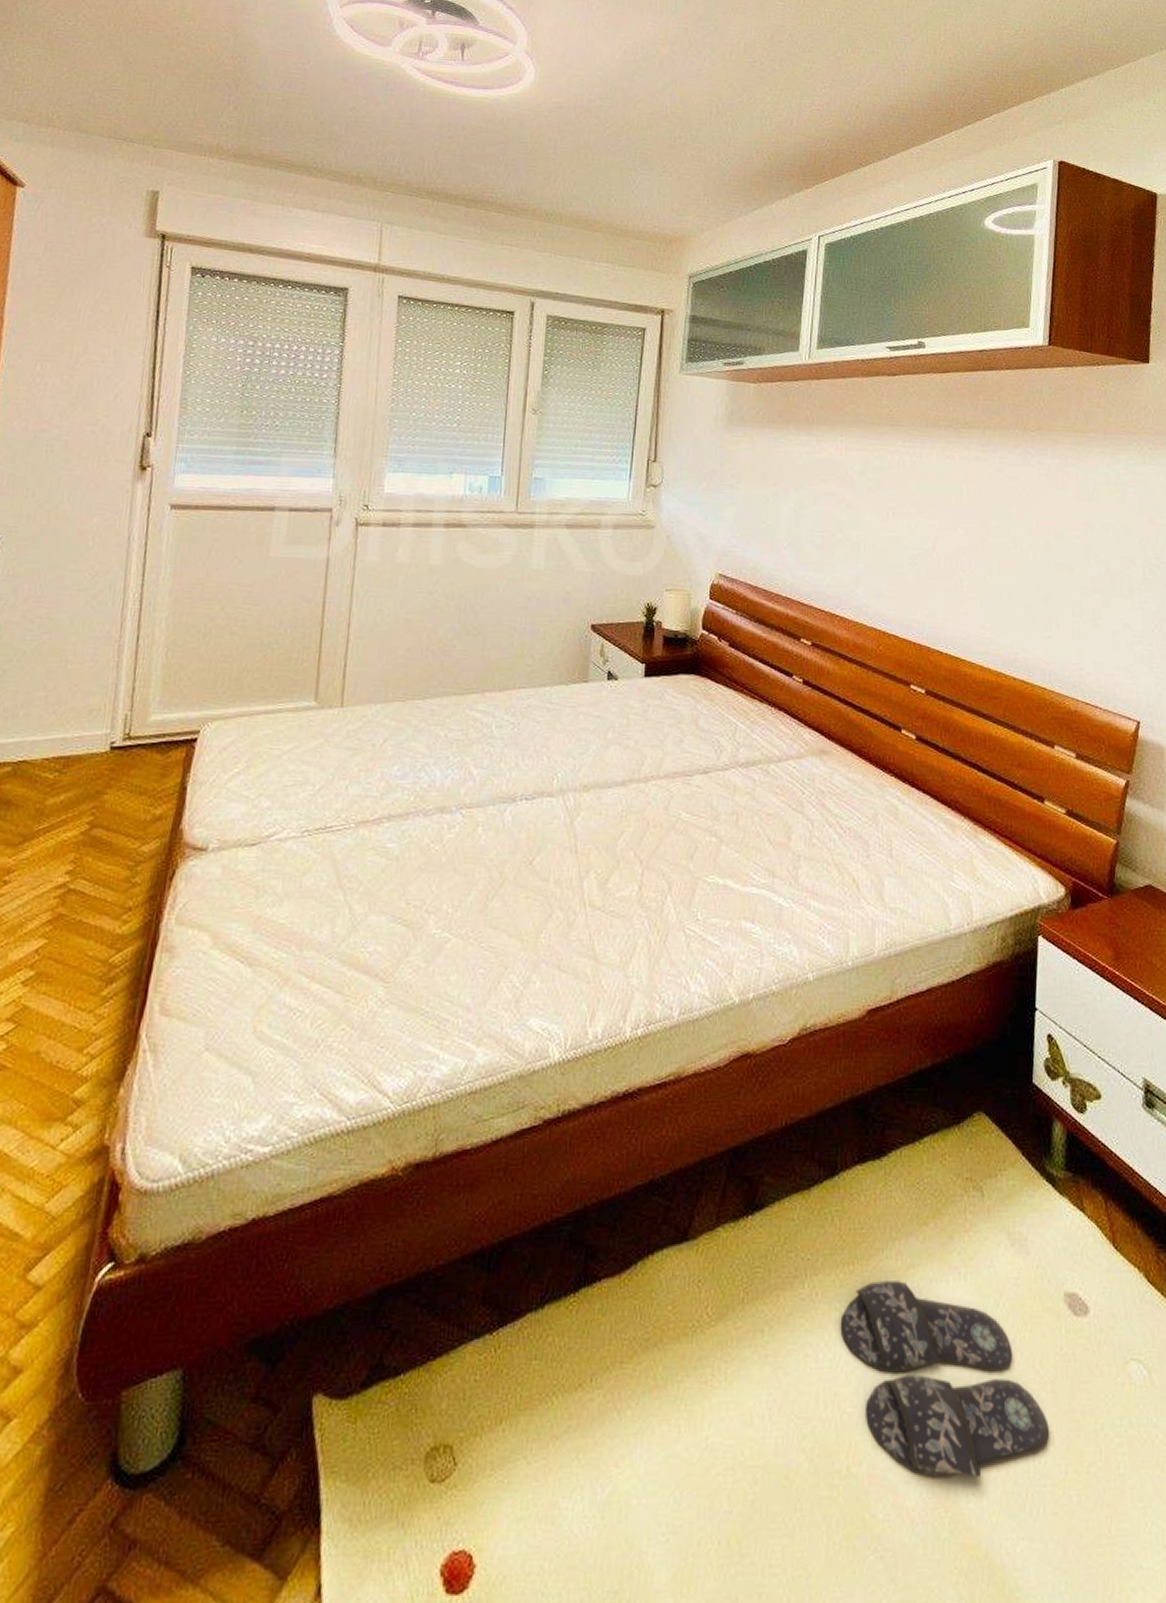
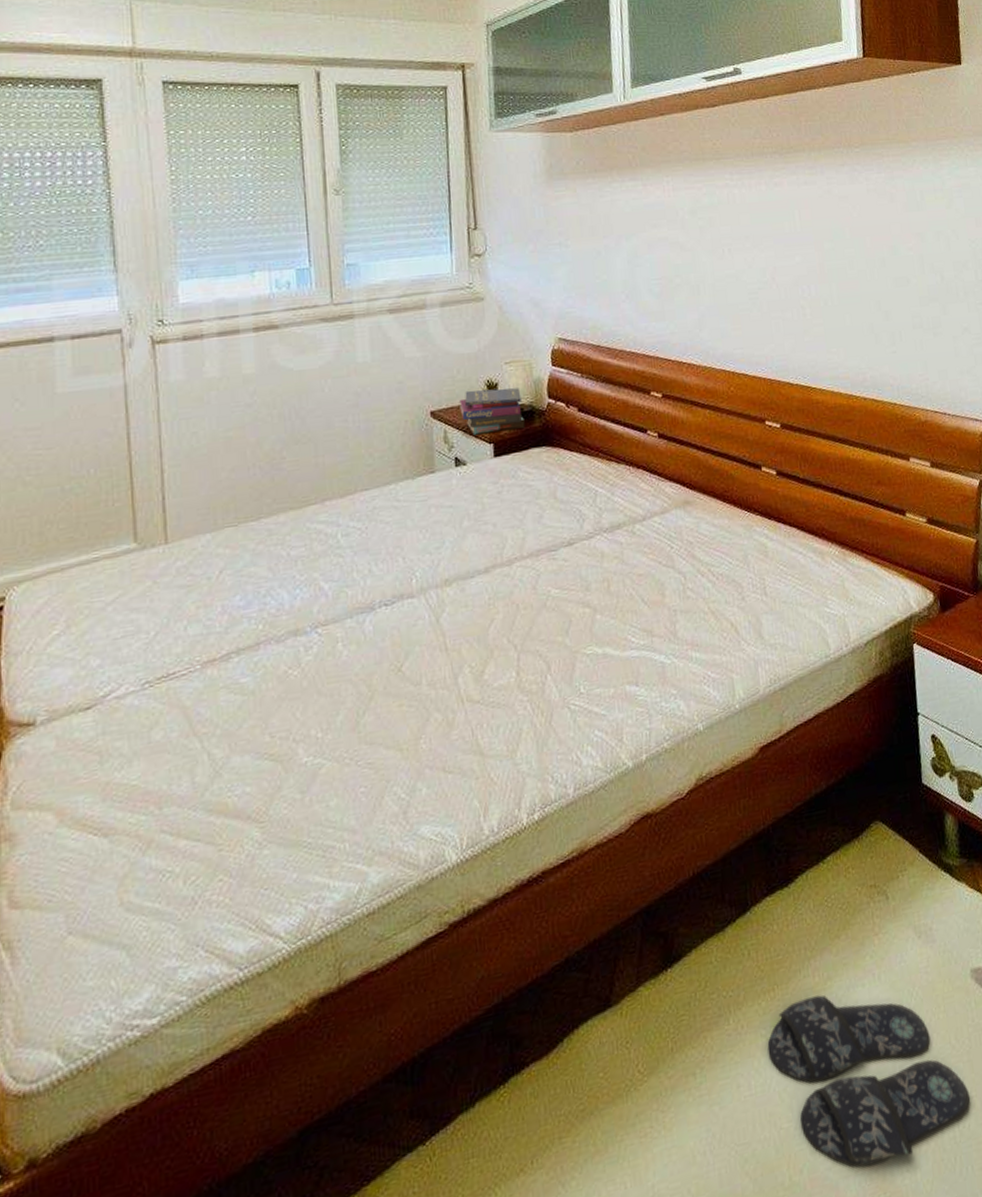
books: none [619,610,677,655] -> present [459,388,525,436]

